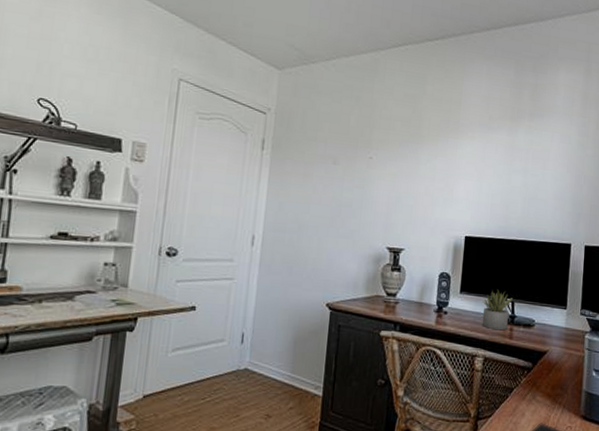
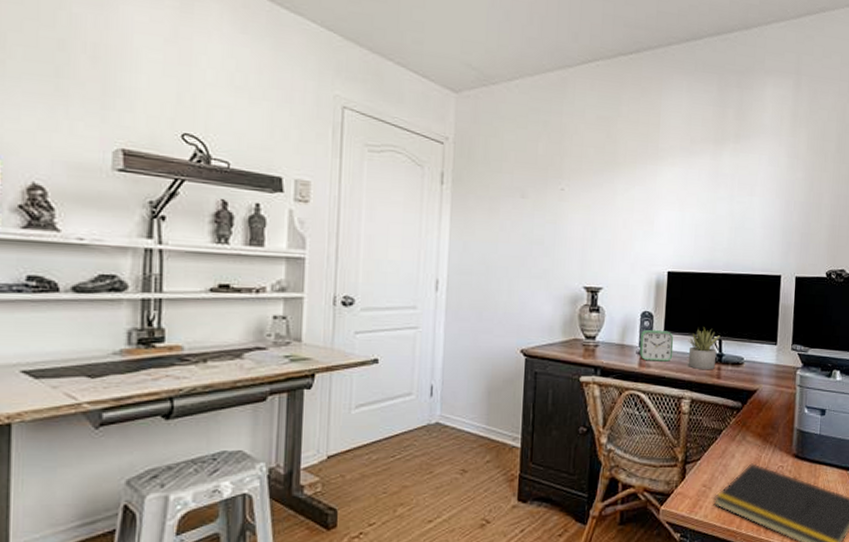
alarm clock: none [437,290,469,321] -> present [640,330,674,362]

